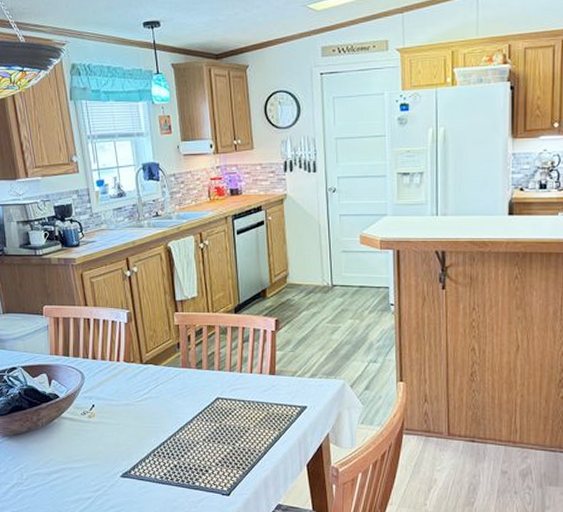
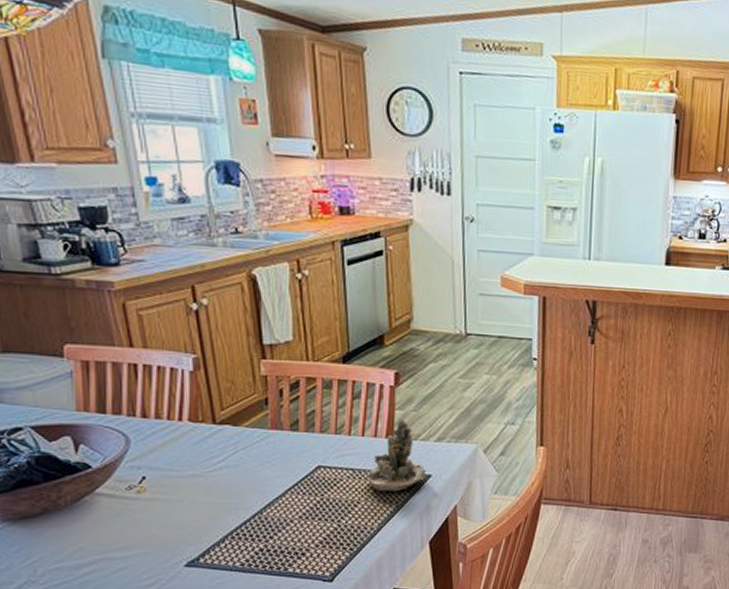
succulent planter: none [256,359,303,421] -> present [368,420,426,492]

